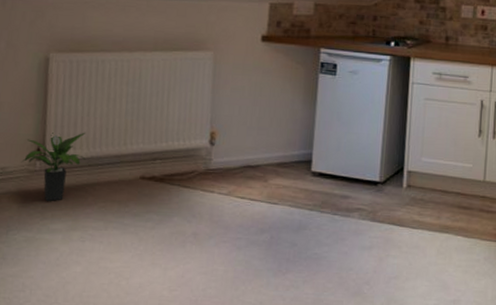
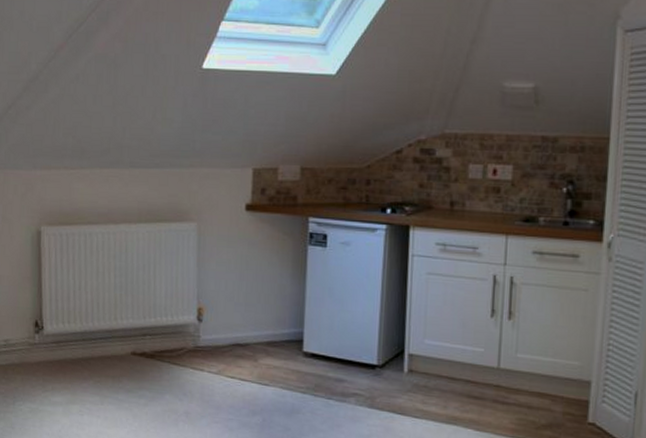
potted plant: present [21,132,86,202] -> none [22,306,80,375]

